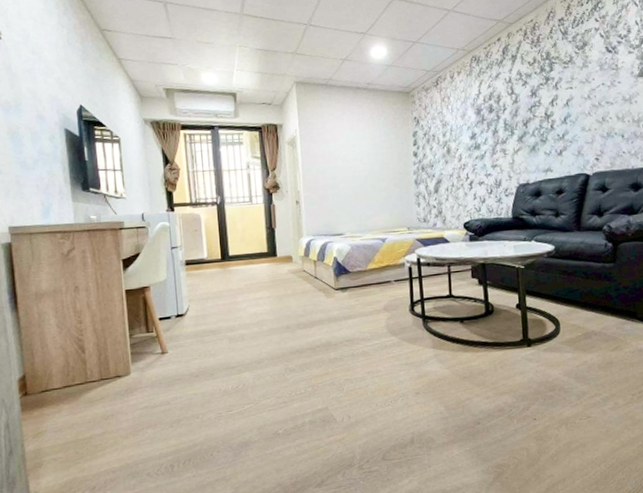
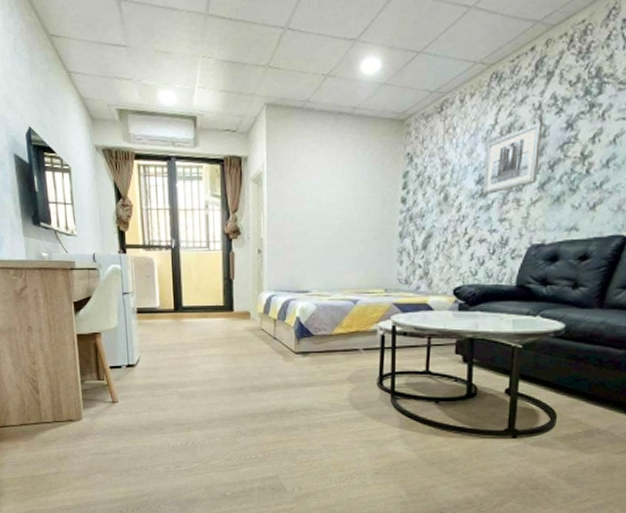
wall art: none [474,91,516,148] -> present [482,121,544,196]

